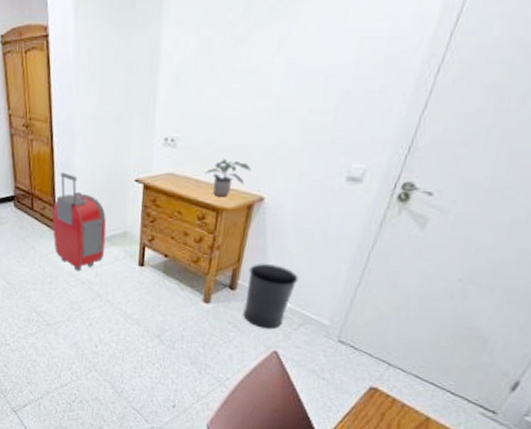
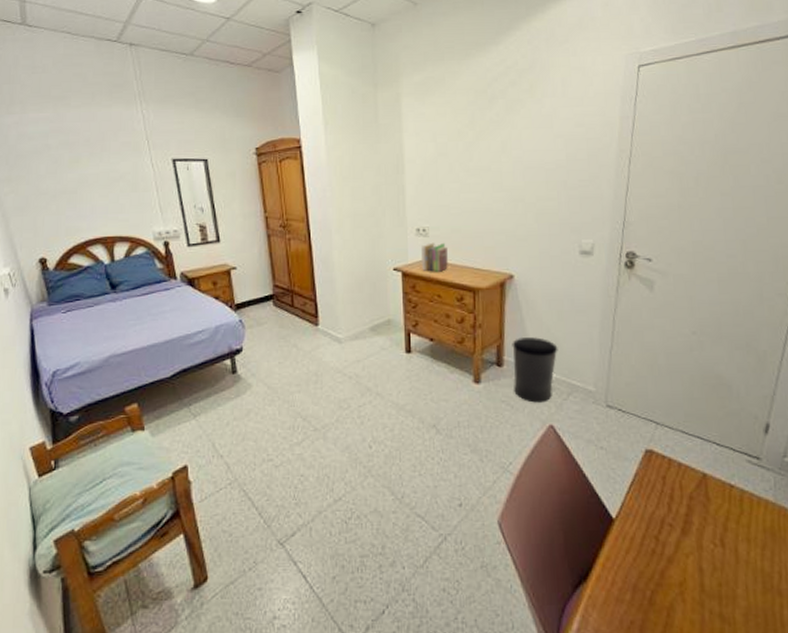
suitcase: present [52,172,107,272] -> none [314,267,371,366]
books: none [165,154,196,188] -> present [421,242,449,272]
potted plant: present [205,158,251,197] -> none [457,243,498,278]

